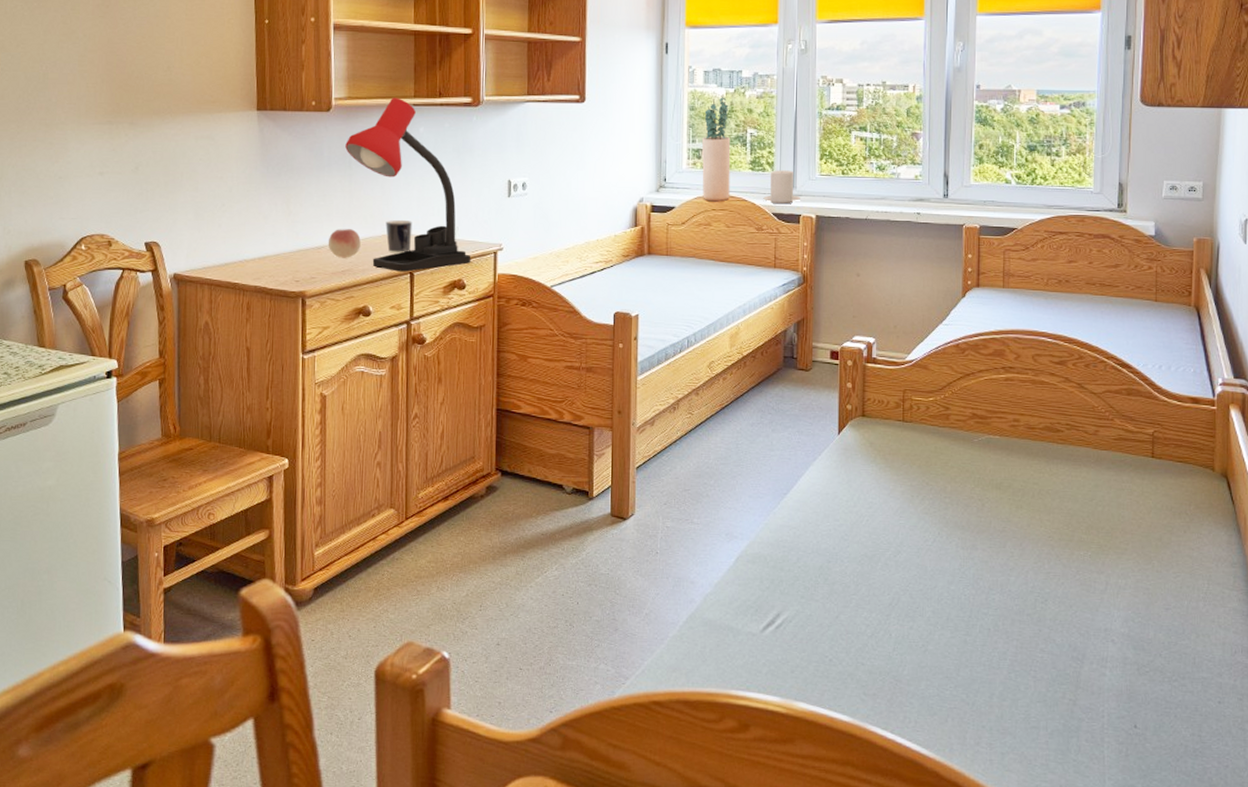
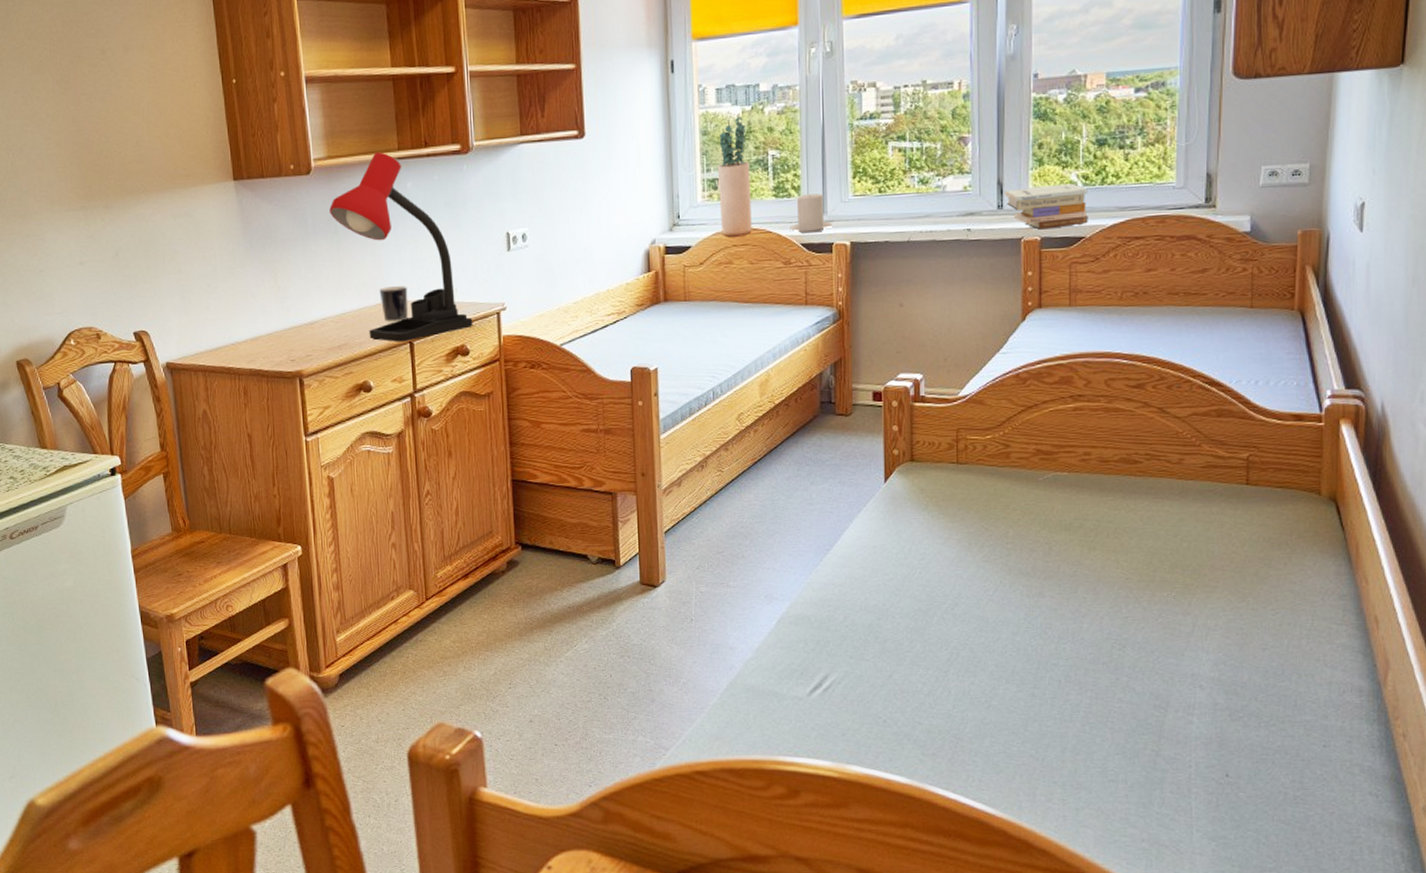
fruit: present [328,229,361,258] -> none [320,300,355,333]
books: none [949,181,1020,219] -> present [1004,183,1088,230]

